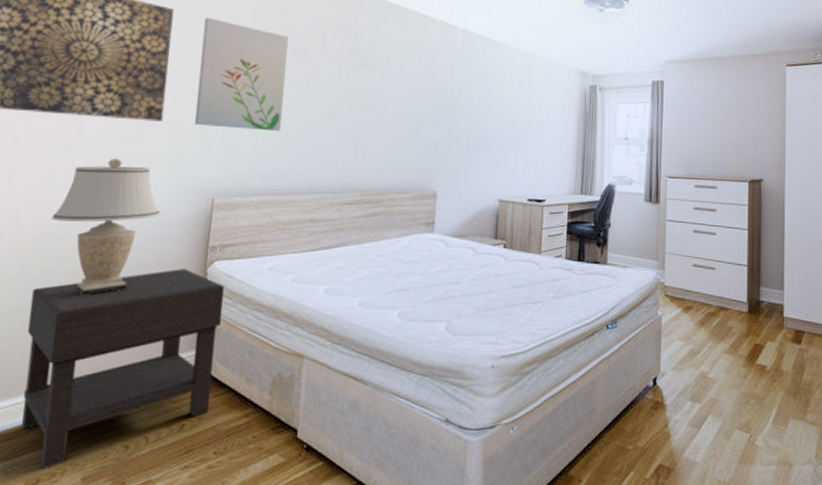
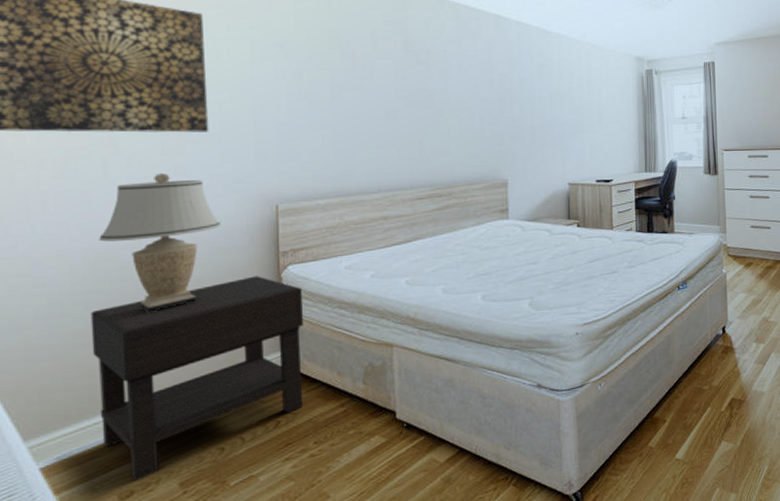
wall art: present [194,17,289,132] -> none [239,21,340,134]

